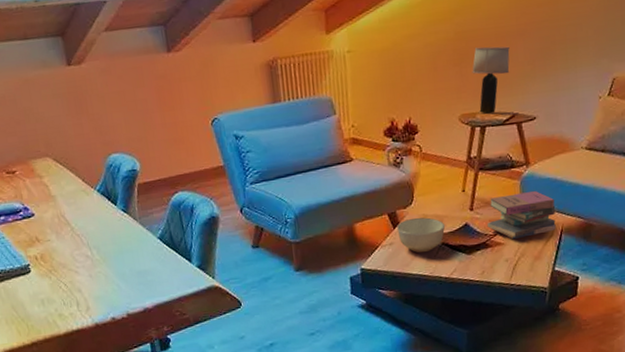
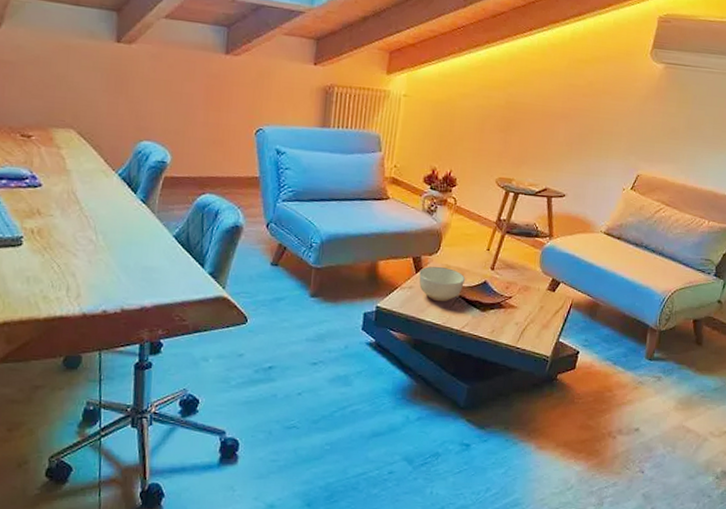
table lamp: present [472,46,510,114] -> none [514,119,552,183]
books: present [486,191,556,240] -> none [504,261,570,305]

